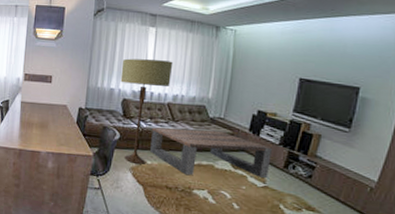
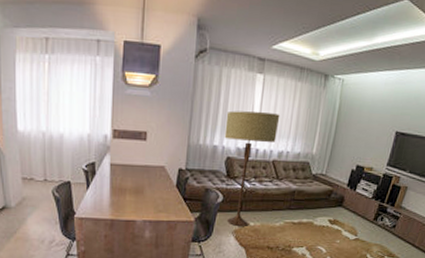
coffee table: present [150,127,272,178] -> none [253,187,366,233]

